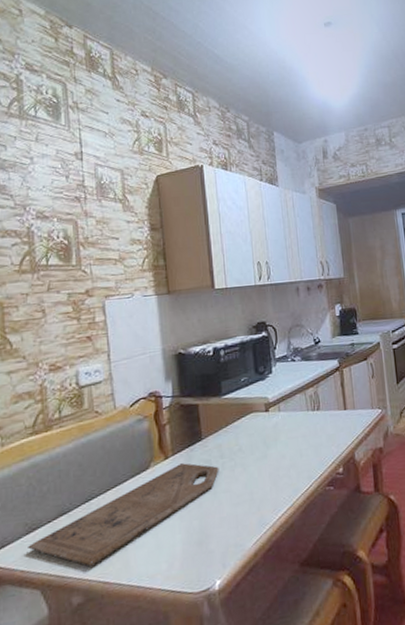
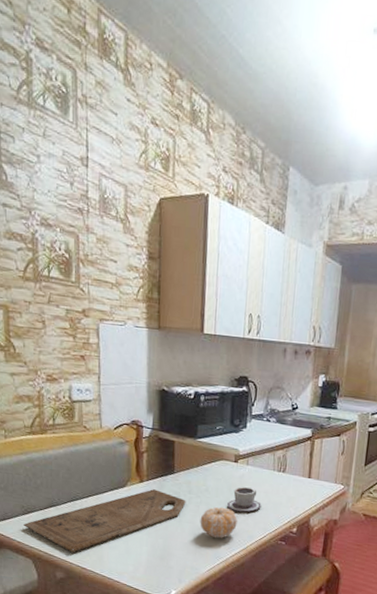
fruit: none [237,464,279,503] -> present [200,507,238,539]
cup: none [265,435,301,466] -> present [227,487,261,513]

